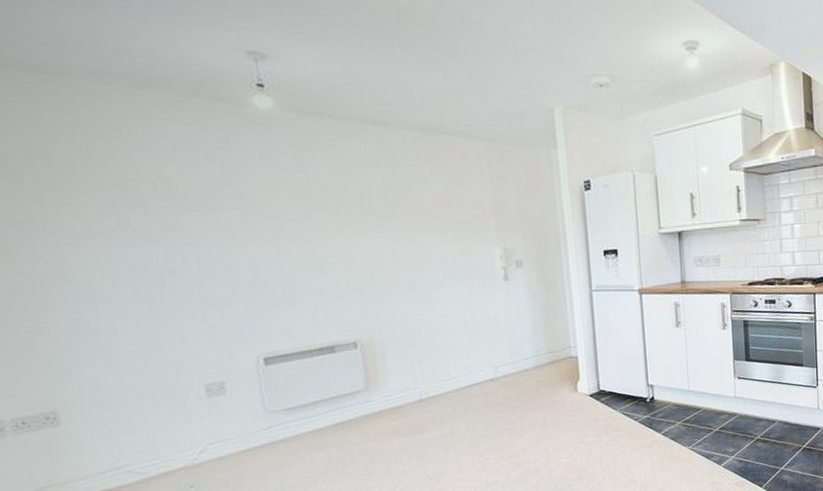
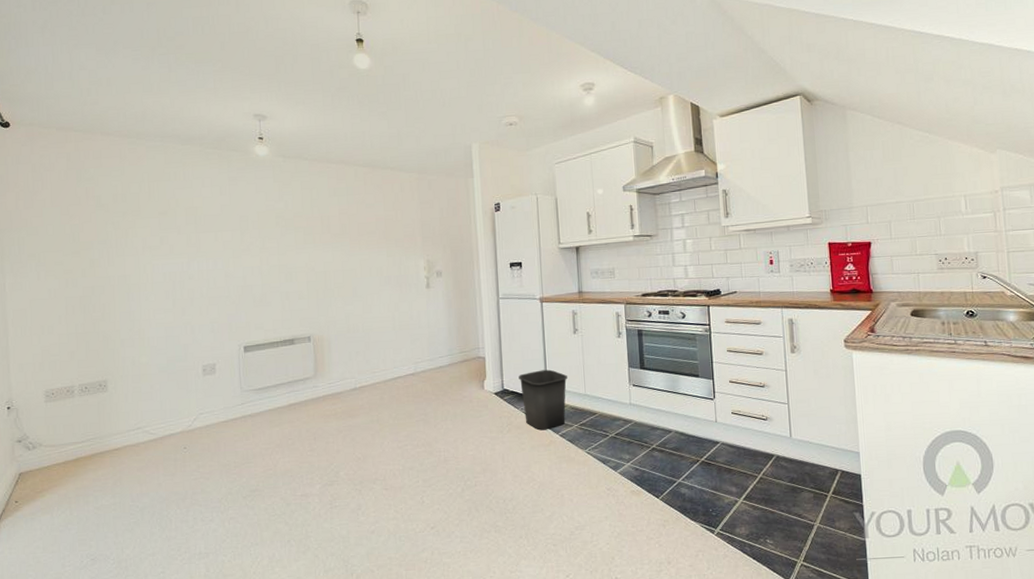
waste bin: none [616,366,670,431] -> present [519,369,567,431]

